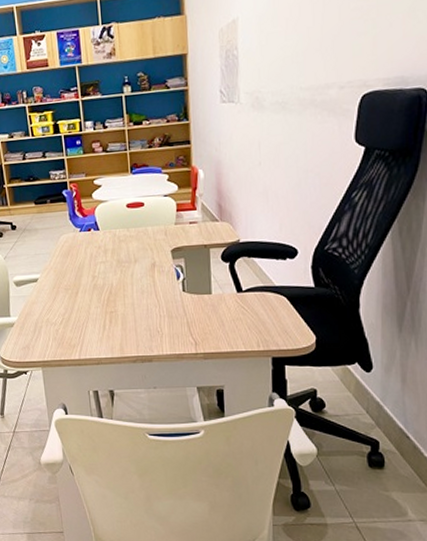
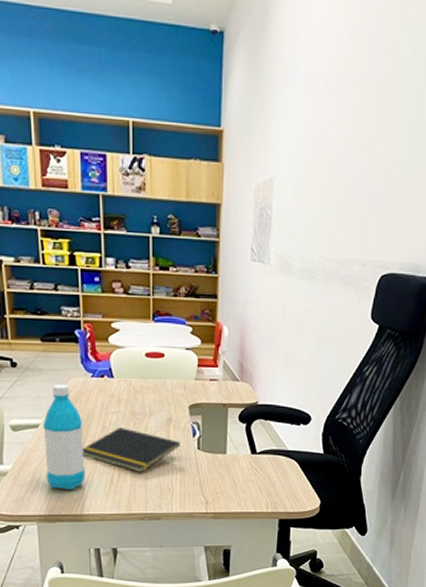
water bottle: none [41,241,81,337] -> present [43,385,86,490]
notepad: none [76,276,166,317] -> present [82,428,180,472]

